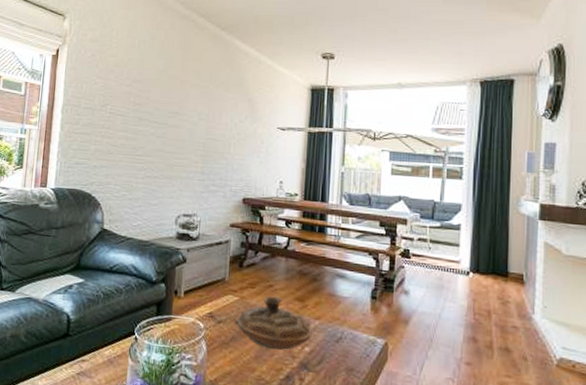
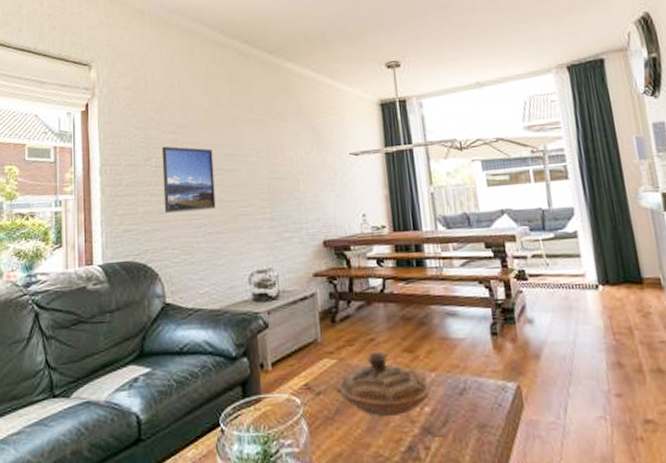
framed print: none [112,96,160,156] -> present [161,146,216,213]

